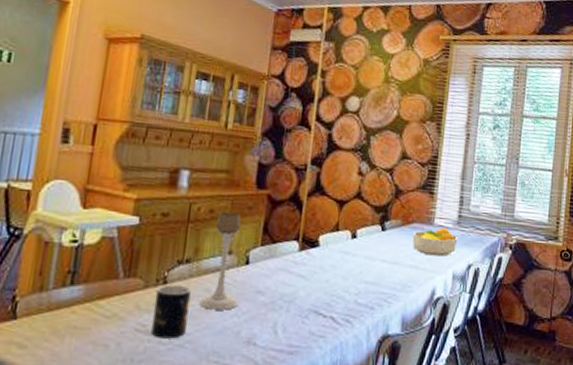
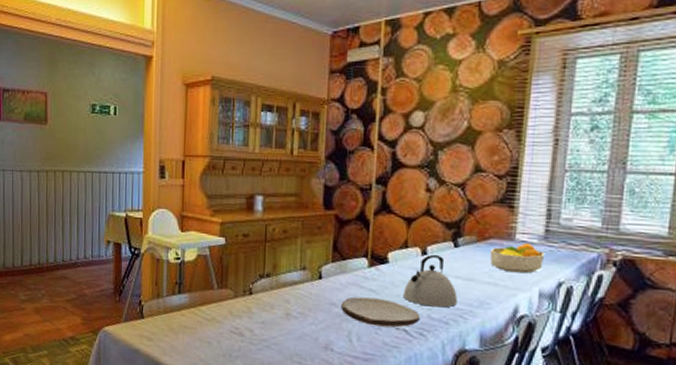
mug: present [150,284,191,339] -> none [243,295,272,341]
candle holder: present [199,211,241,310] -> none [280,231,314,319]
plate: none [267,283,348,315] -> present [341,296,421,328]
kettle: none [332,237,383,292] -> present [403,254,457,308]

